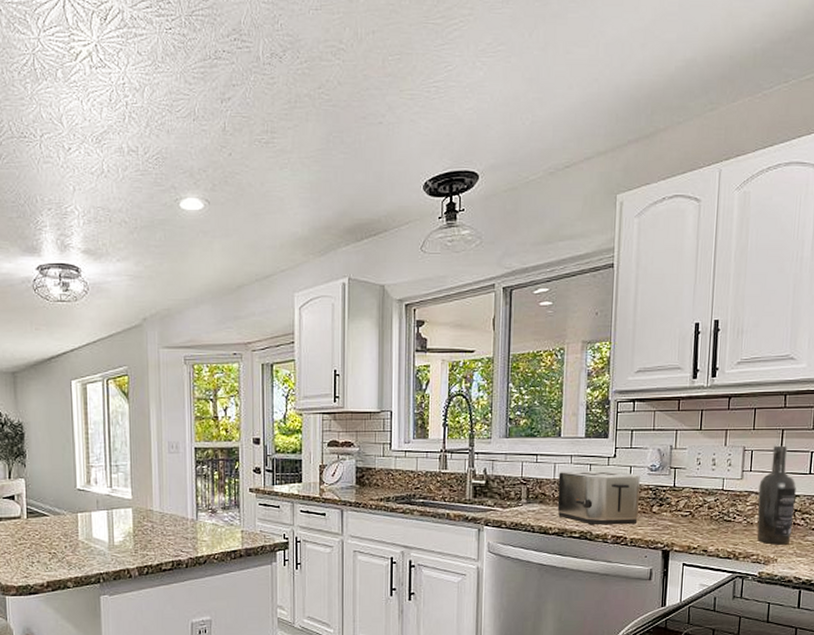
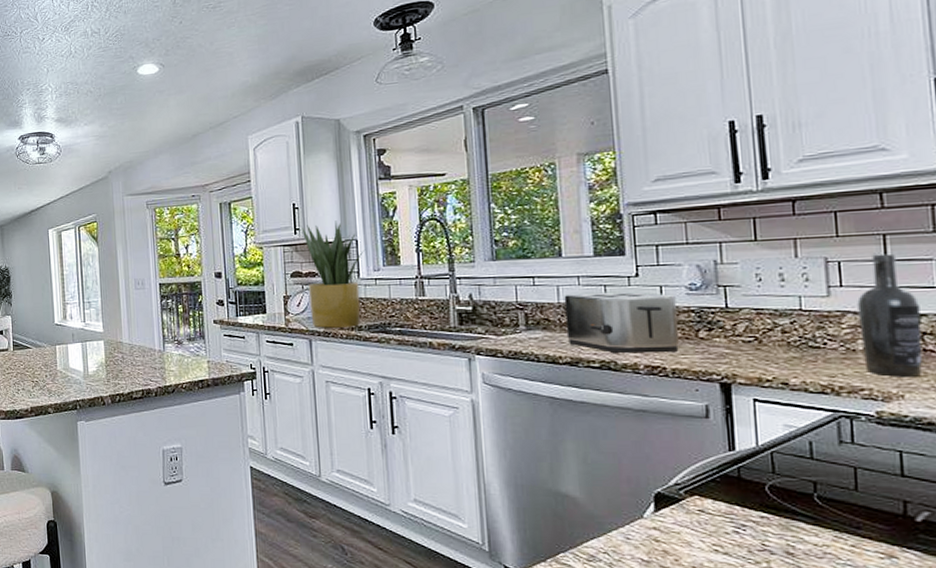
planter: none [341,390,399,499] -> present [301,220,366,328]

